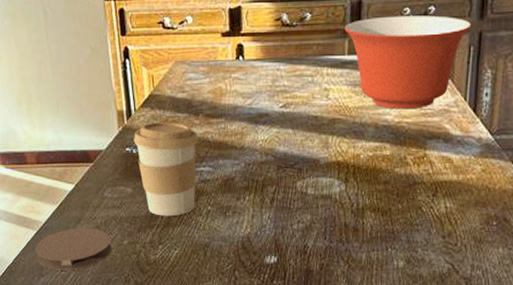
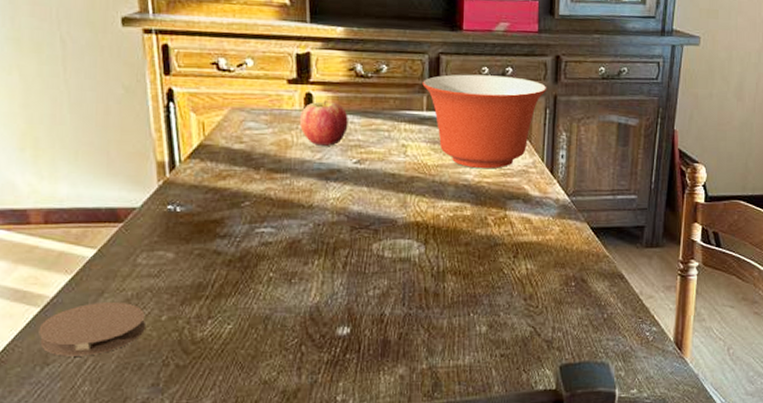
coffee cup: present [134,122,198,217] -> none [177,176,258,286]
apple: none [232,49,275,92] -> present [299,100,348,146]

